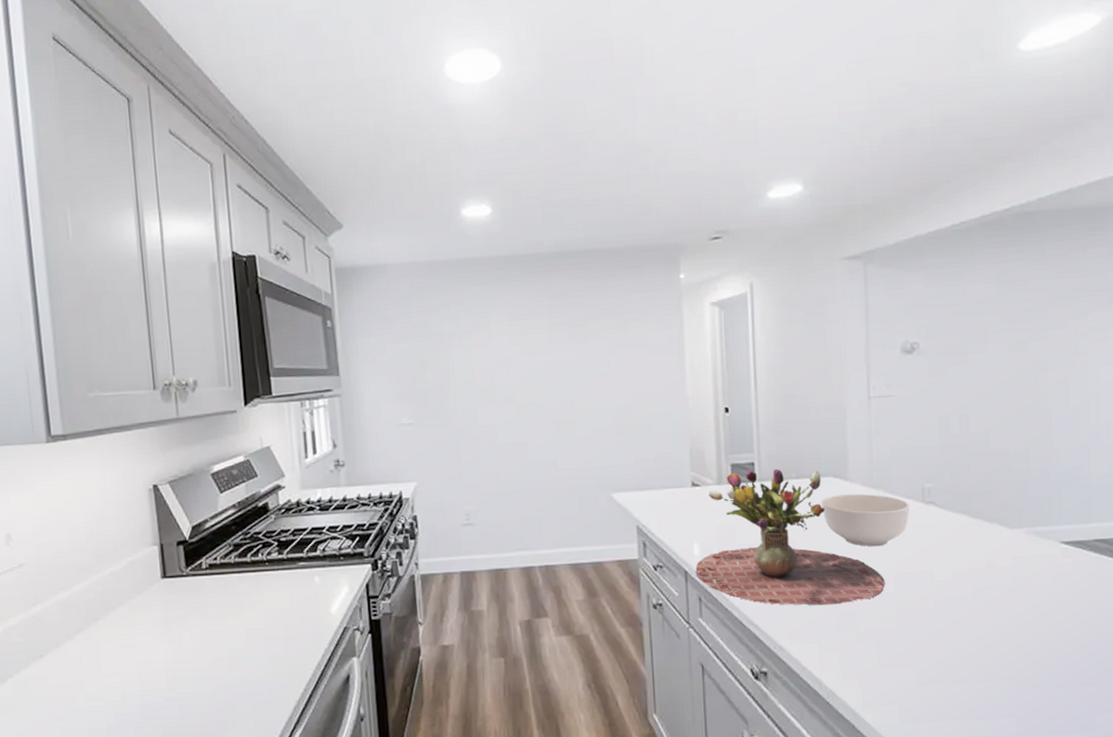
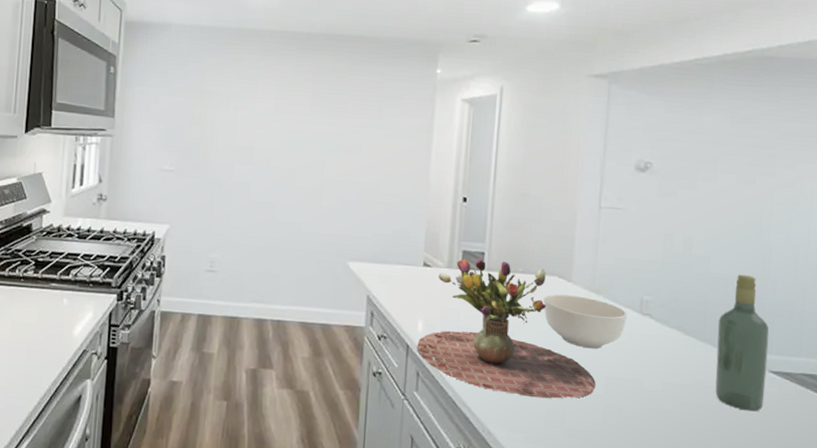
wine bottle: none [1003,447,1059,586] -> present [715,275,769,412]

